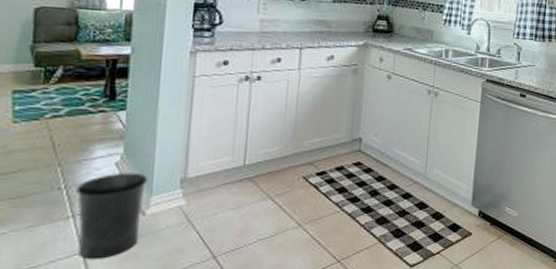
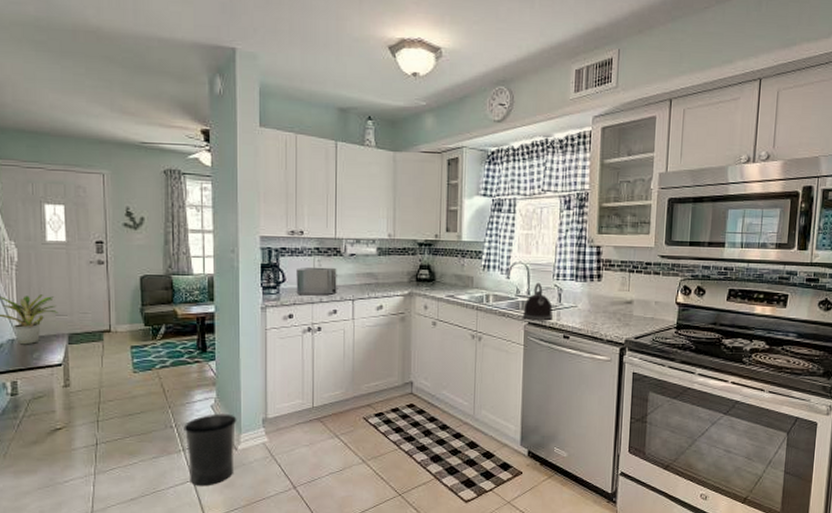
toaster: none [235,9,285,43] -> present [296,266,337,296]
kettle: none [482,40,512,79] -> present [523,282,554,321]

